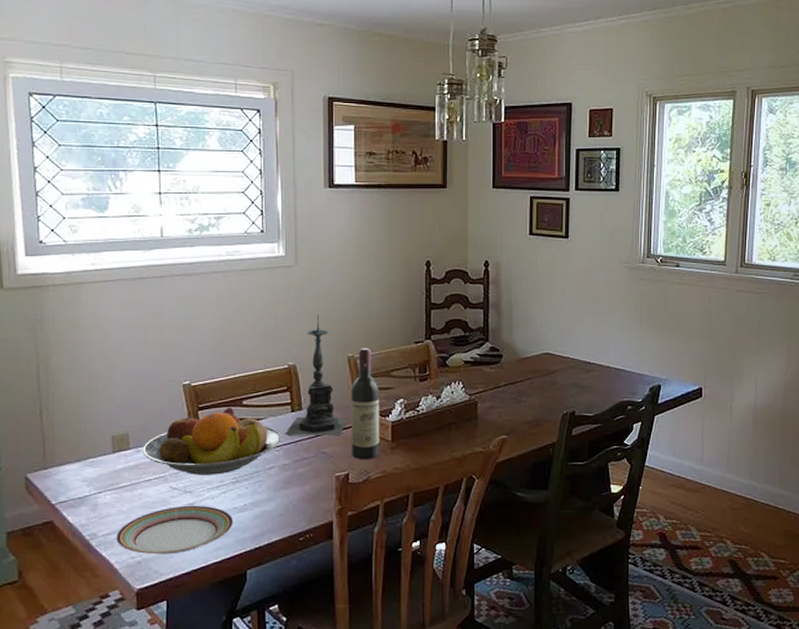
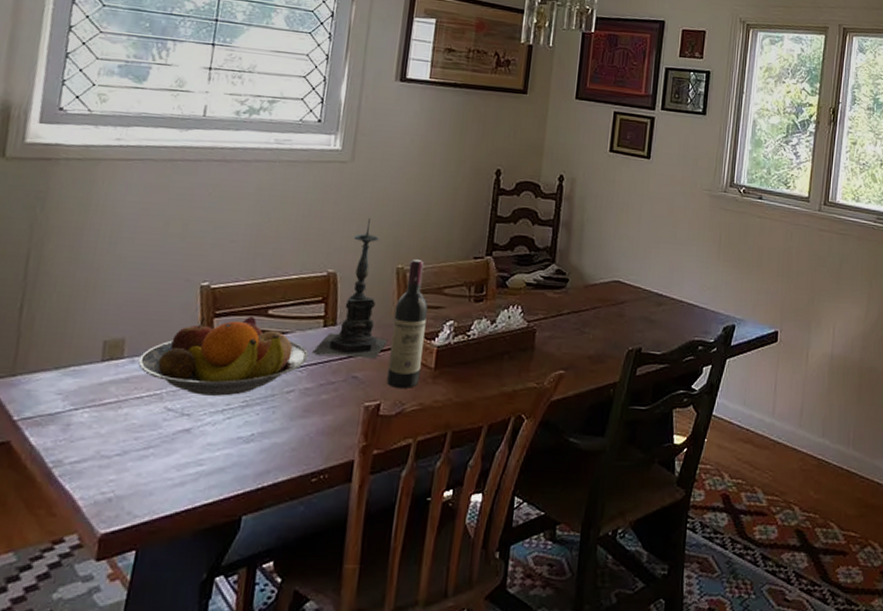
plate: present [116,505,234,555] -> none [85,431,236,492]

